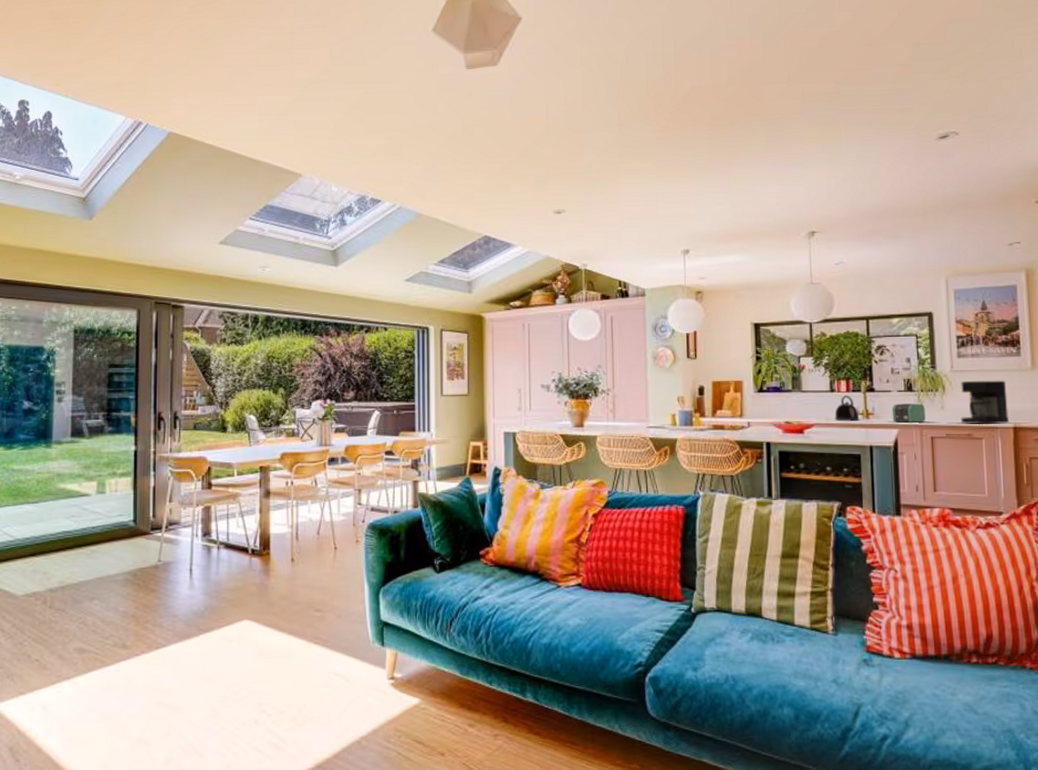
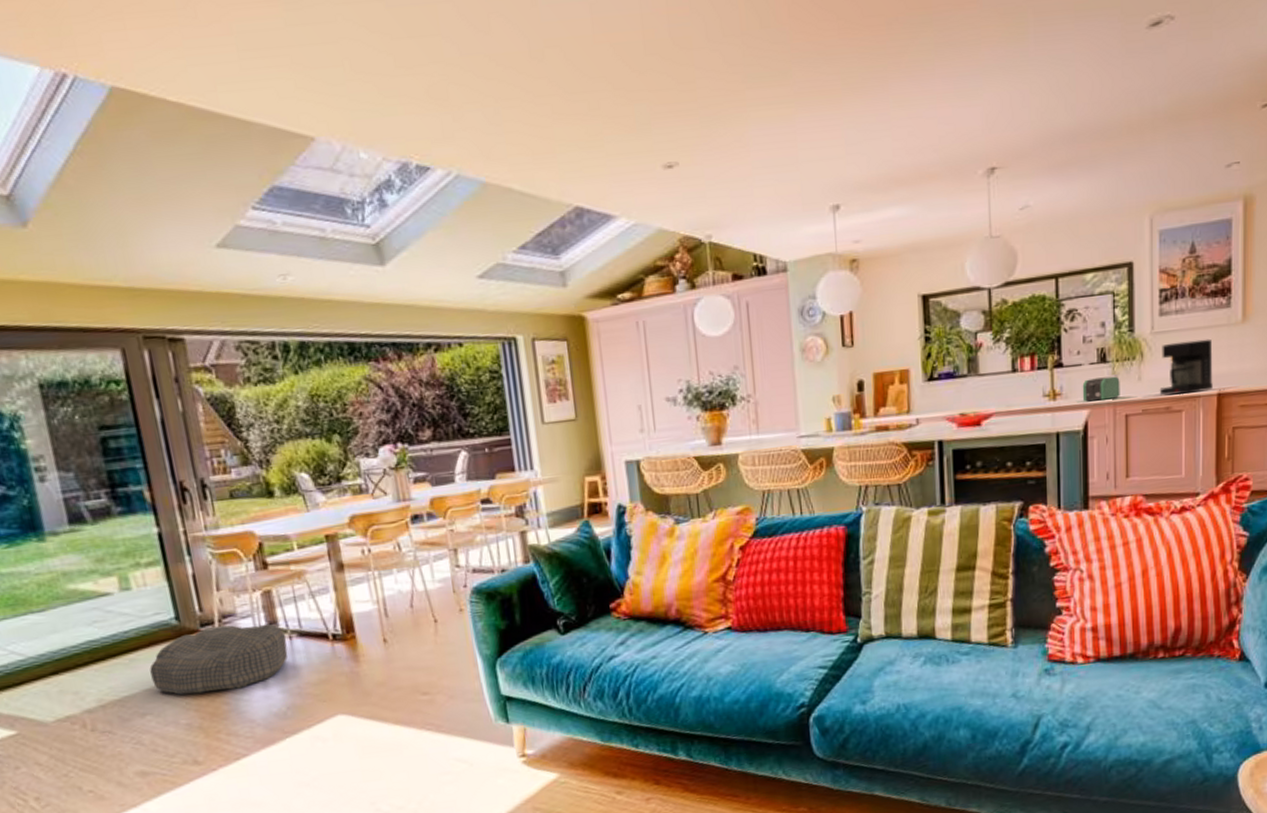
dog bed: none [105,532,215,586] -> present [149,623,288,695]
kettle: present [835,395,860,422] -> none [1017,374,1046,408]

